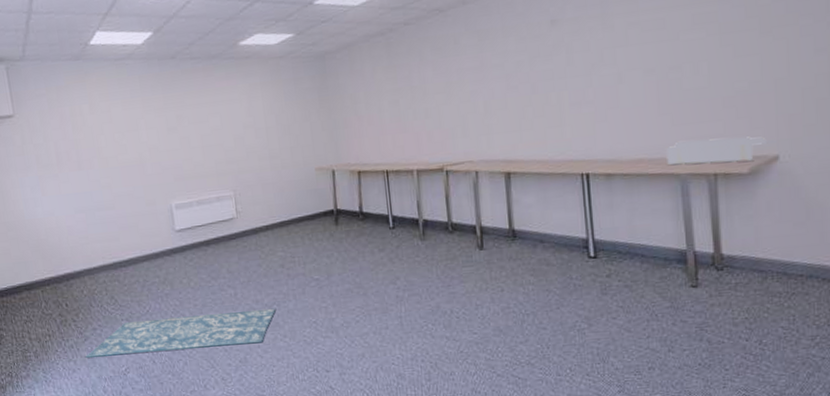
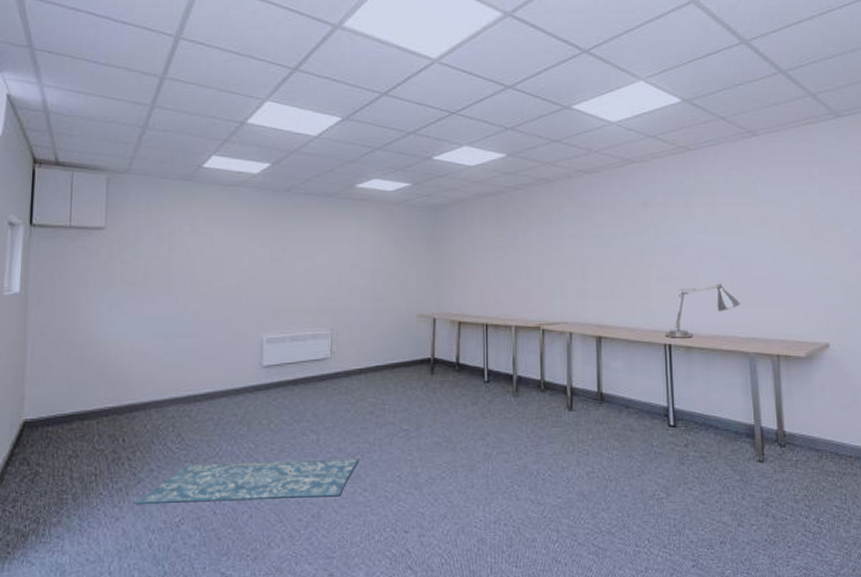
desk lamp: none [581,101,670,167] -> present [664,283,741,338]
printer: present [666,136,767,166] -> none [737,322,819,347]

